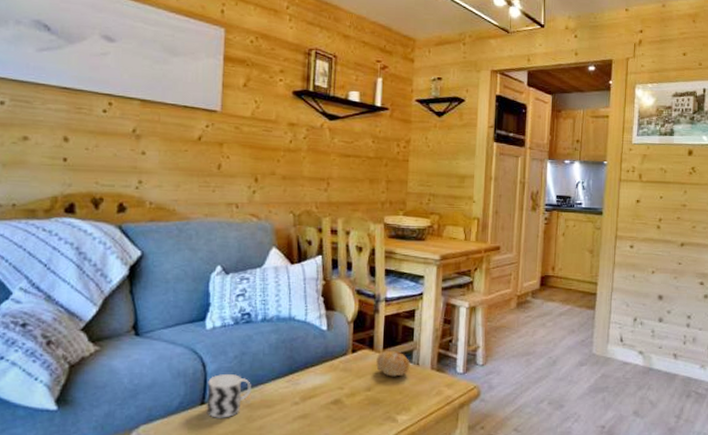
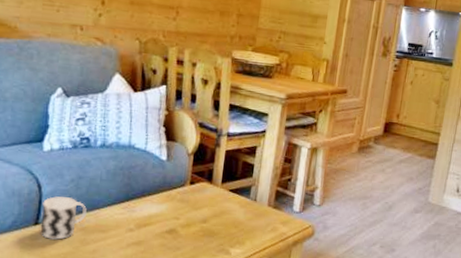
fruit: present [376,350,410,377] -> none [213,184,248,211]

